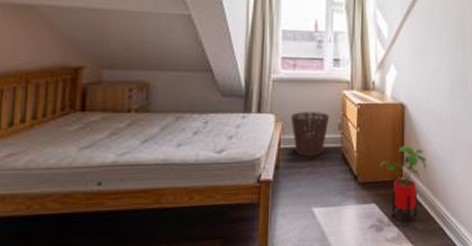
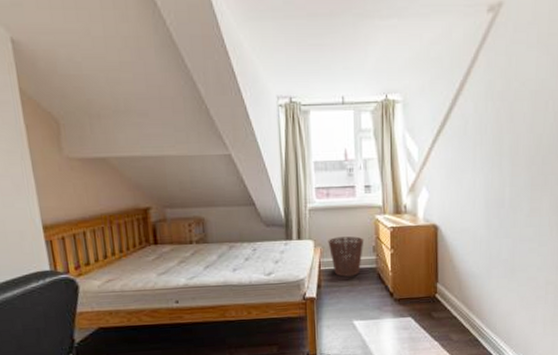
house plant: present [379,145,426,223] -> none [413,264,461,334]

